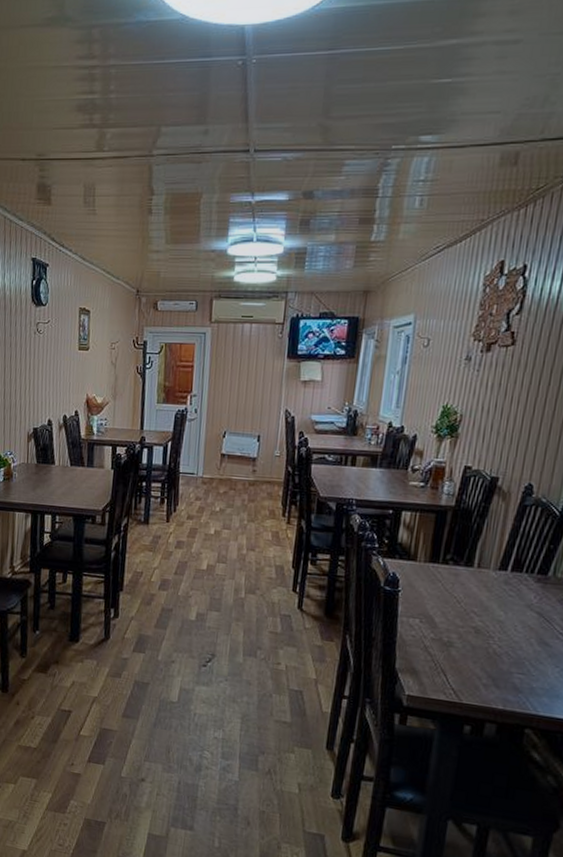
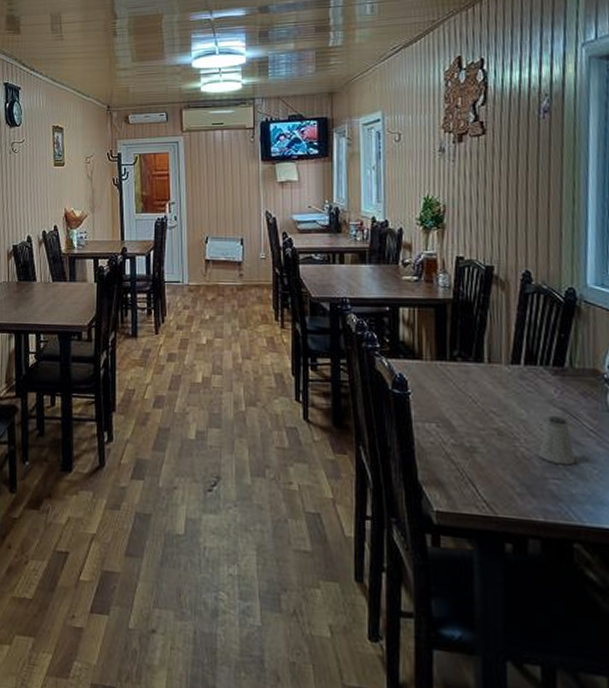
saltshaker: none [509,618,542,663] -> present [539,415,577,466]

